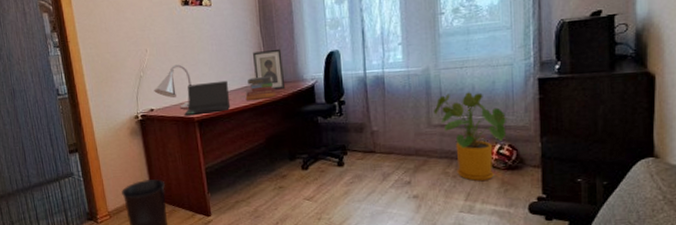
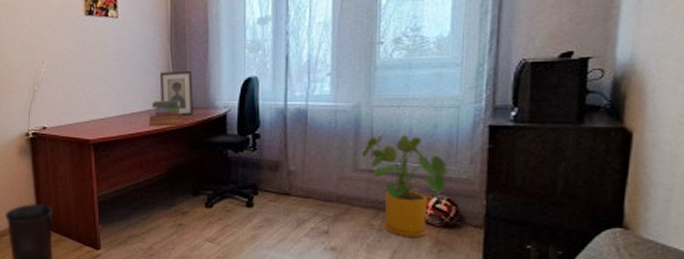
table lamp: present [154,64,191,109] -> none [48,80,89,129]
laptop: present [184,80,230,115] -> none [79,101,130,136]

